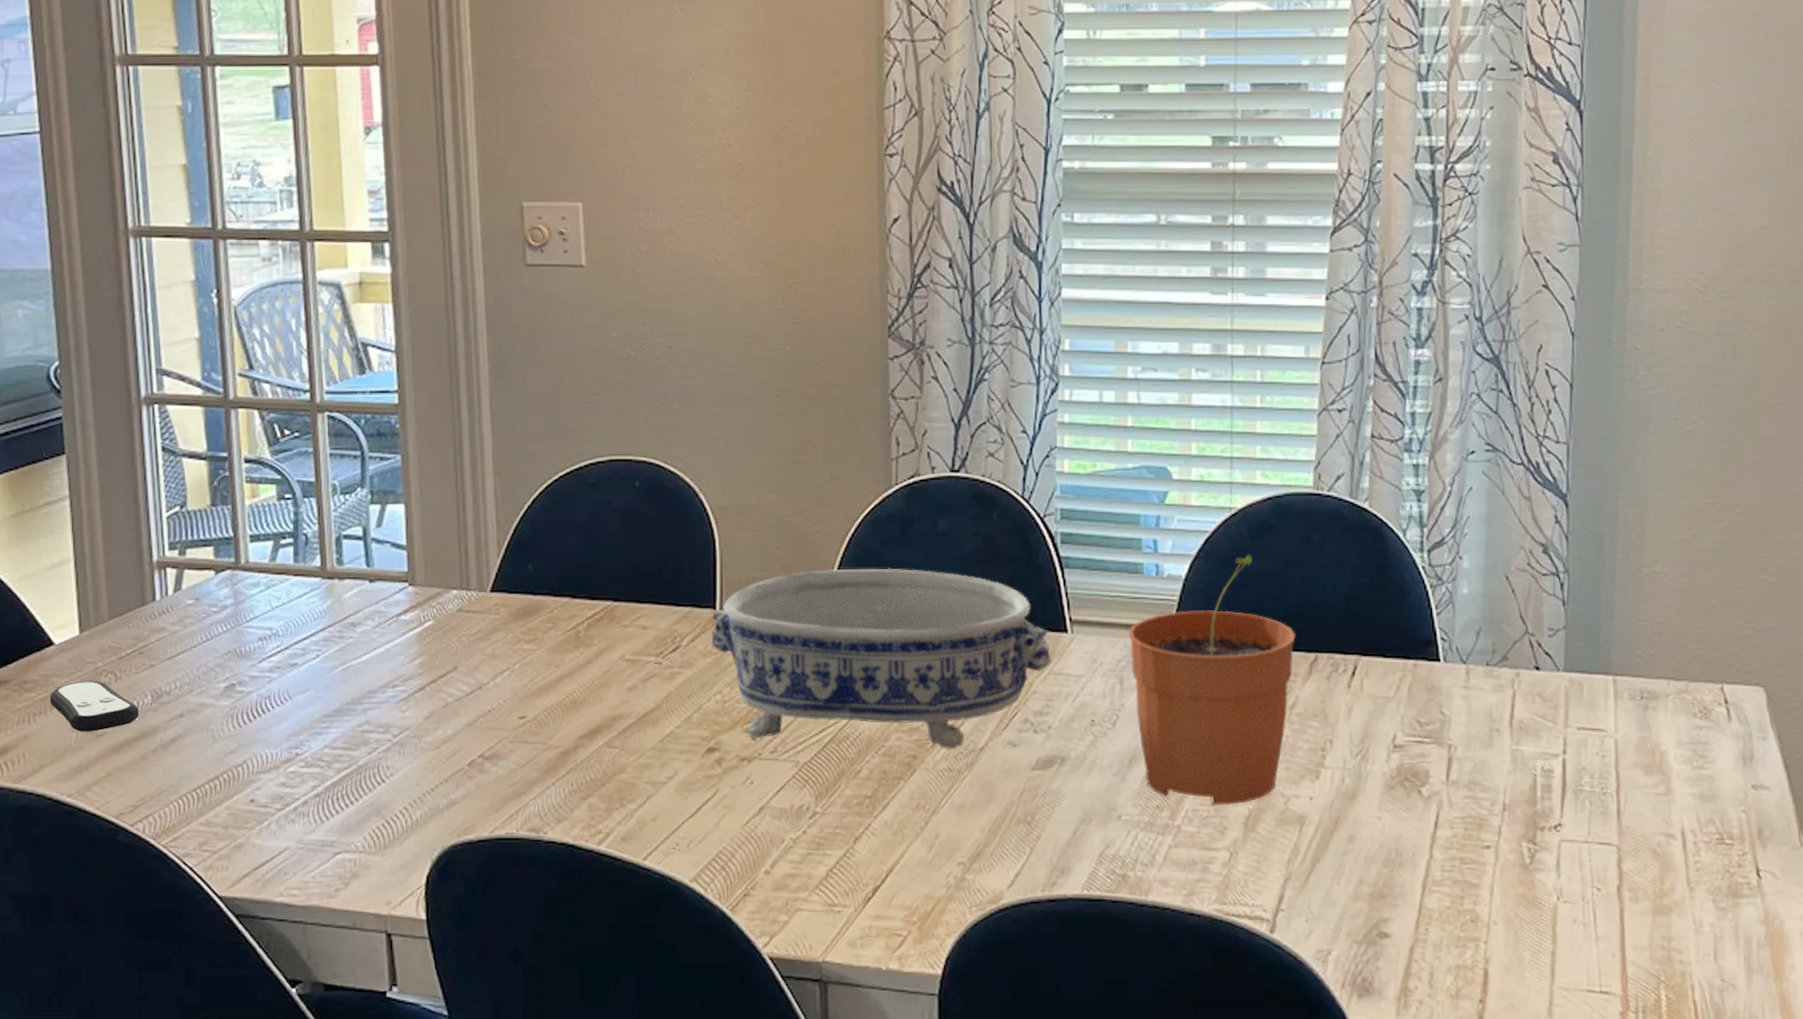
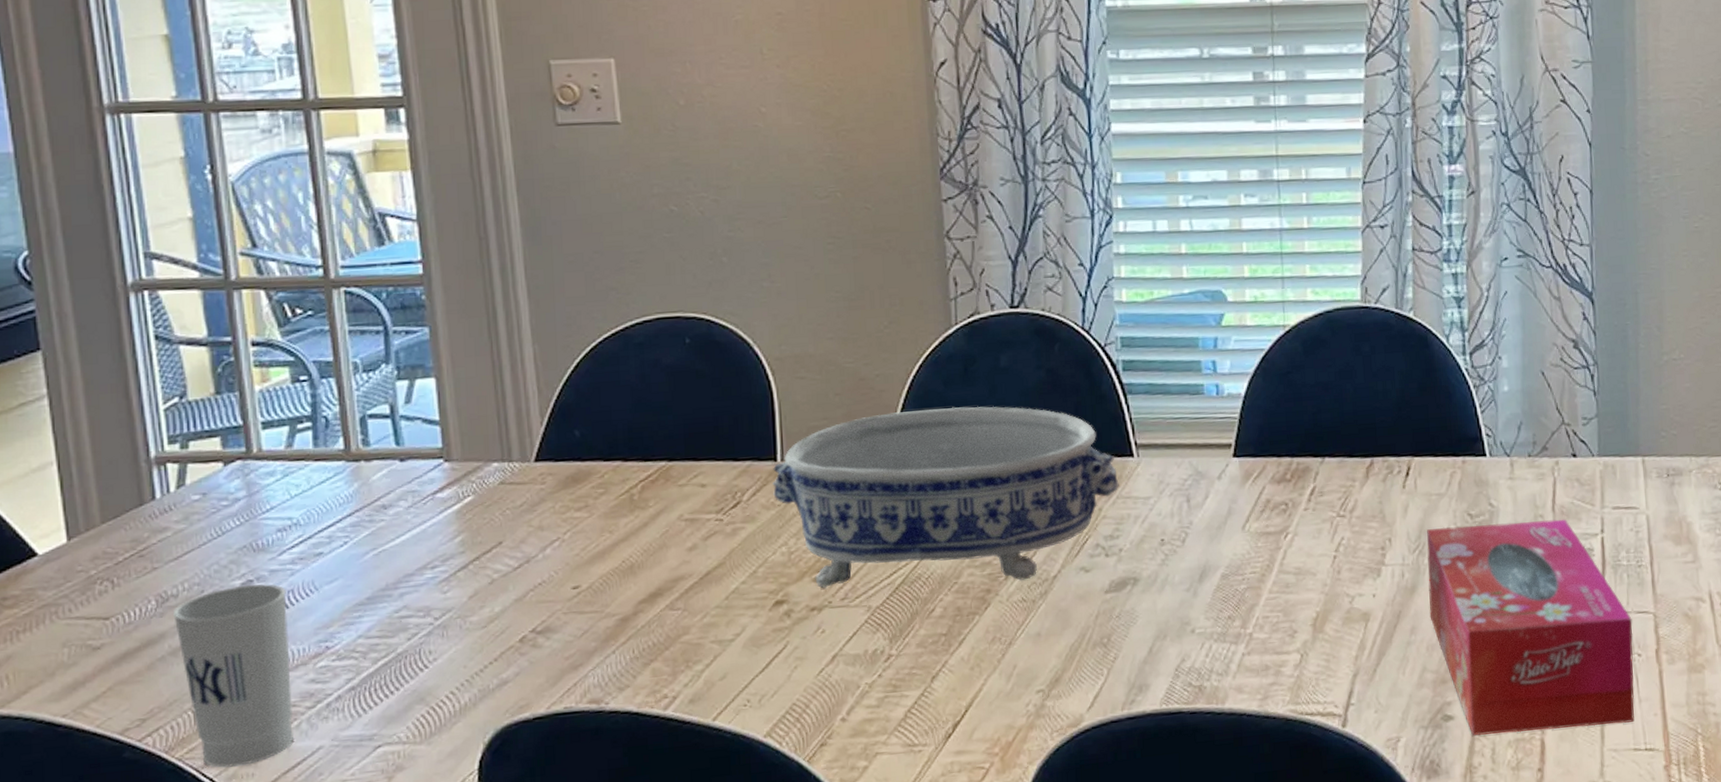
remote control: present [49,681,139,732] -> none [35,590,142,647]
cup: none [165,688,265,858] -> present [172,584,294,768]
plant pot: present [1127,554,1295,805] -> none [1192,368,1352,611]
tissue box: none [1369,733,1593,961] -> present [1426,518,1635,736]

